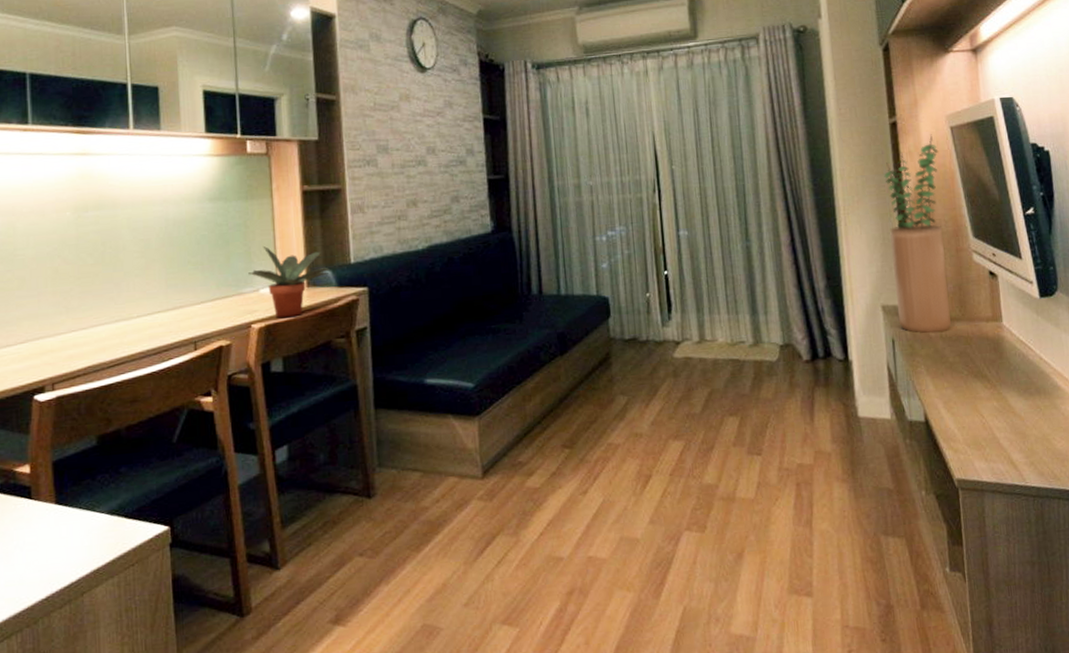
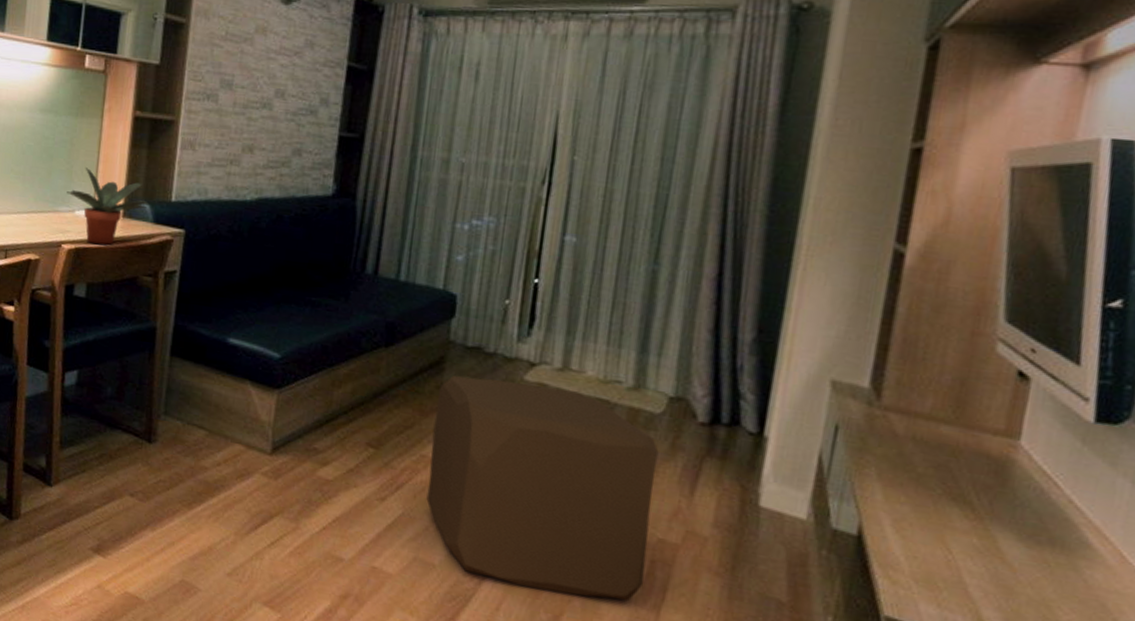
pouf: none [610,358,795,537] -> present [426,374,659,602]
vase: present [884,134,952,333] -> none [851,172,982,433]

